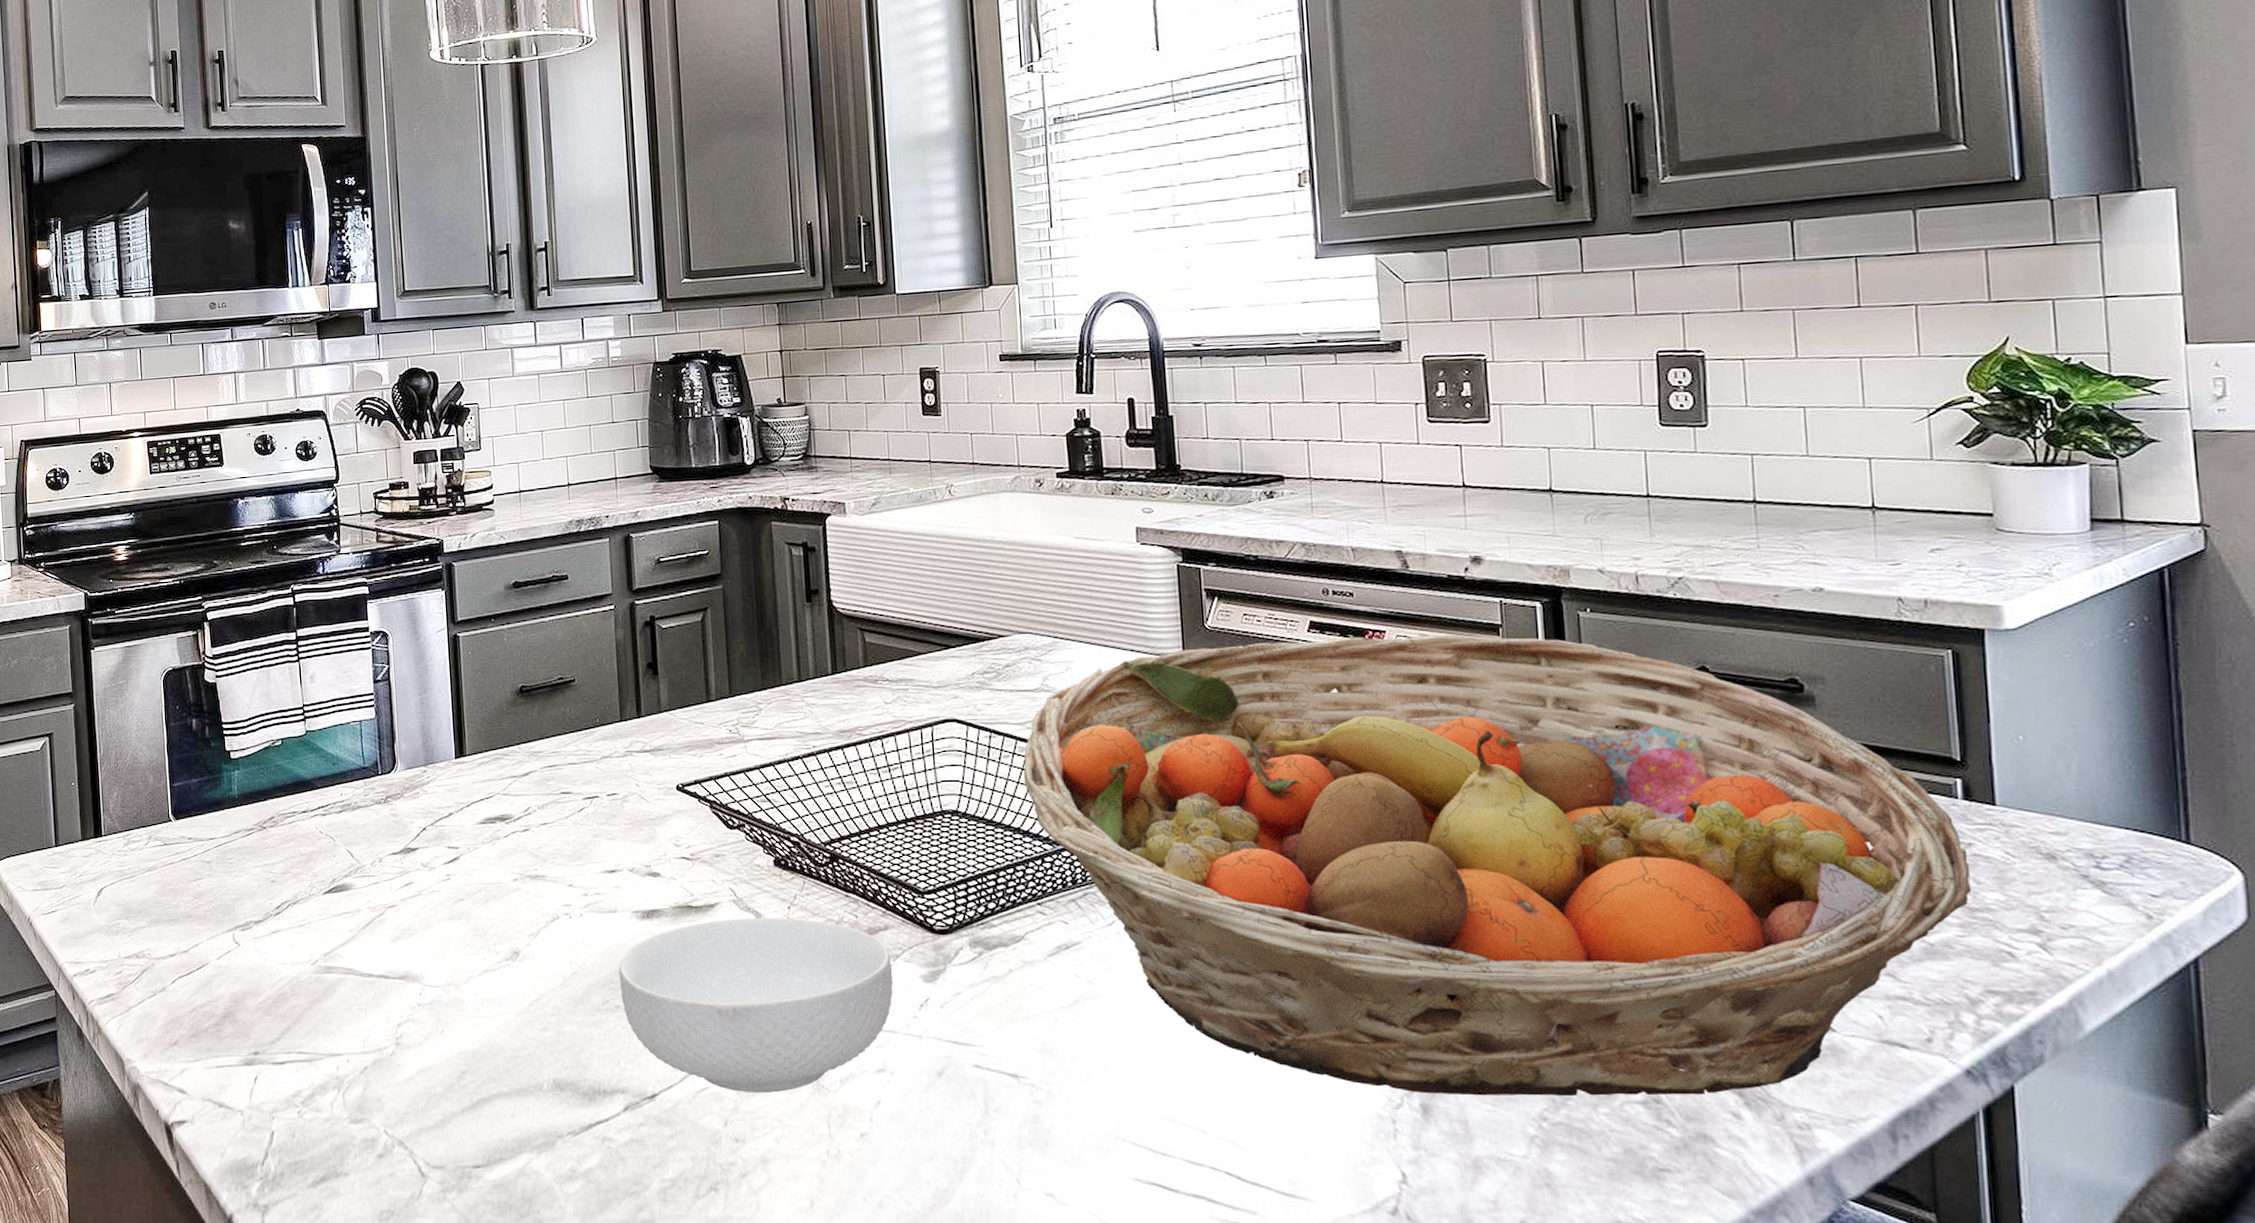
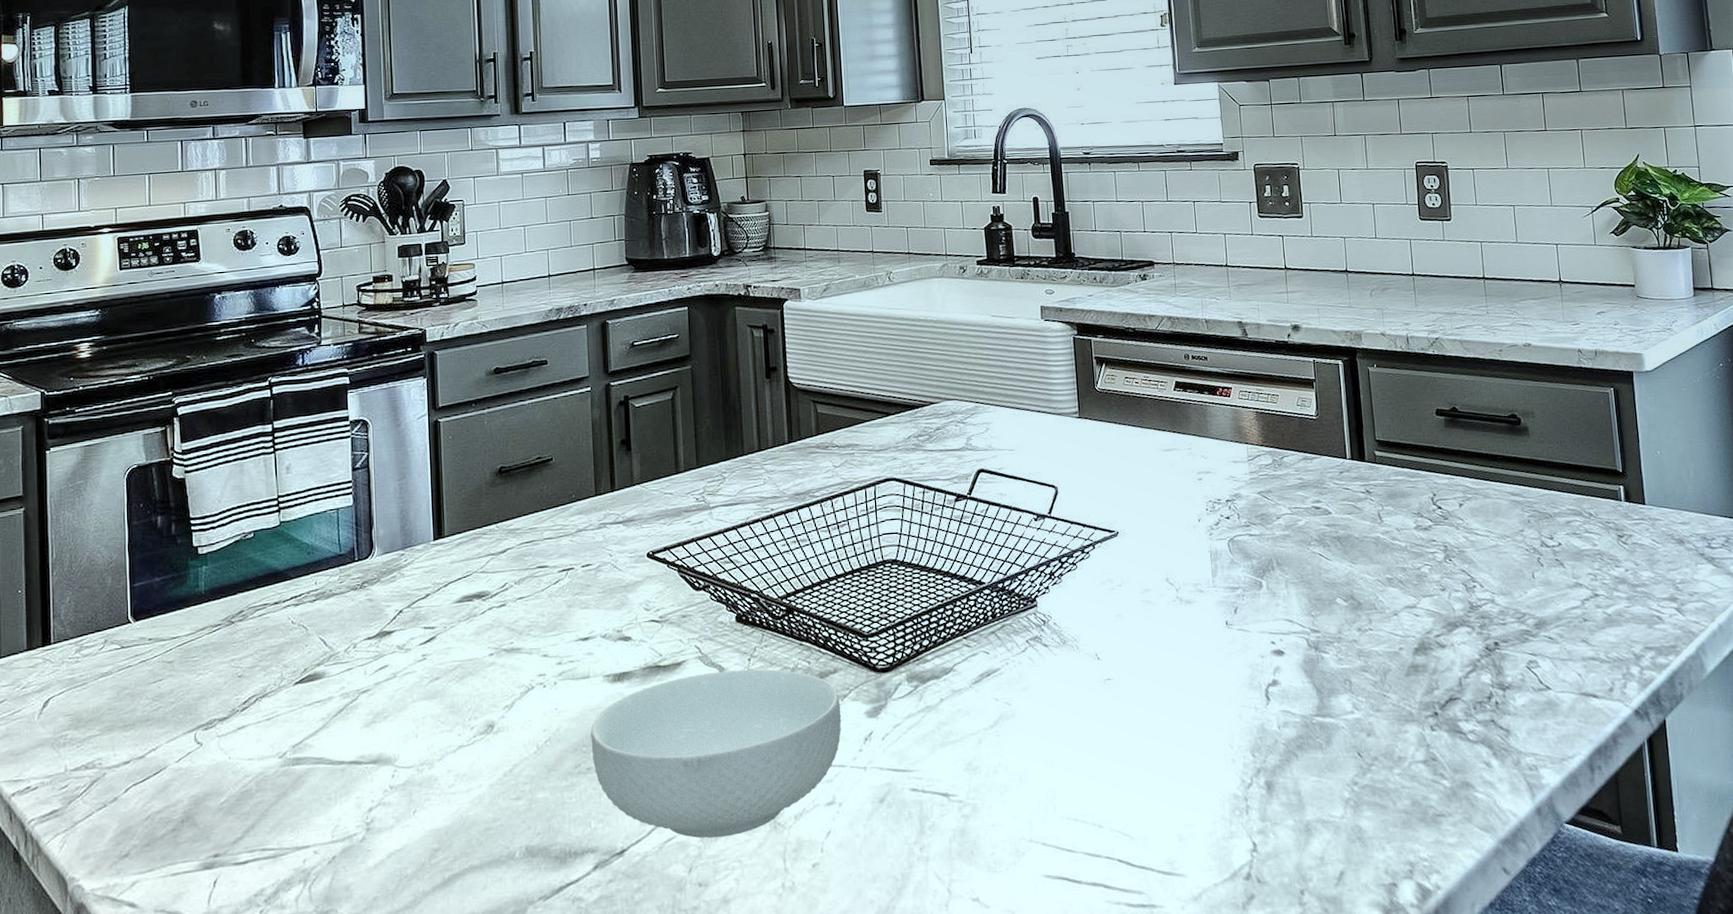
fruit basket: present [1023,635,1972,1097] -> none [951,389,1633,773]

